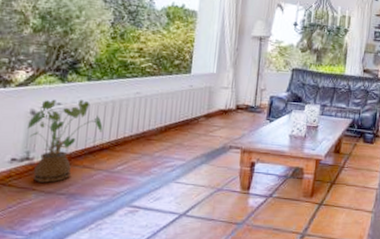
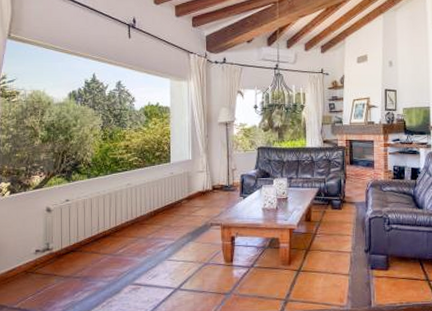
house plant: present [26,99,103,183] -> none [45,194,104,269]

